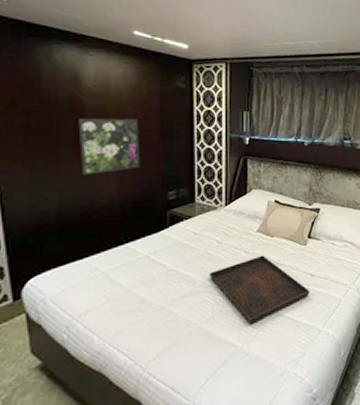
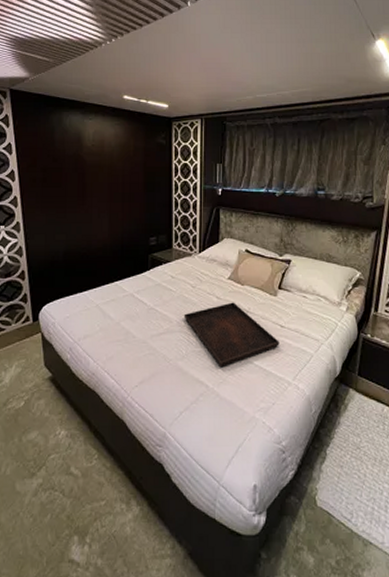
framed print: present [78,118,141,175] -> none [80,172,128,221]

